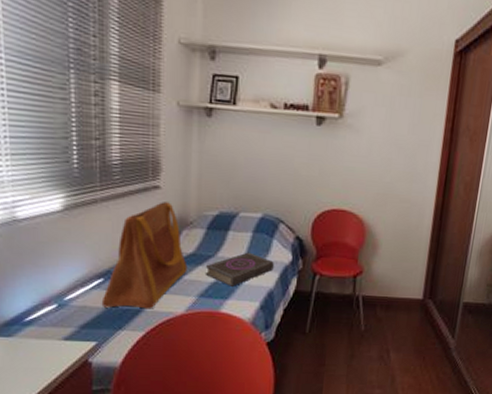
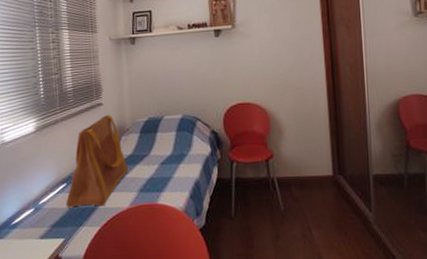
book: present [205,252,274,287] -> none [141,148,197,180]

